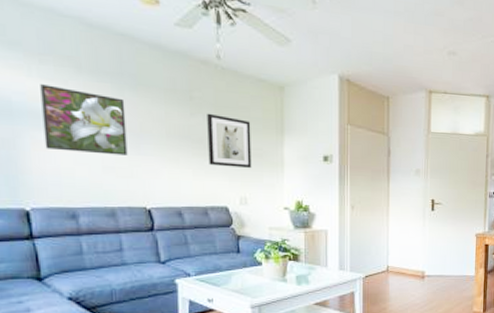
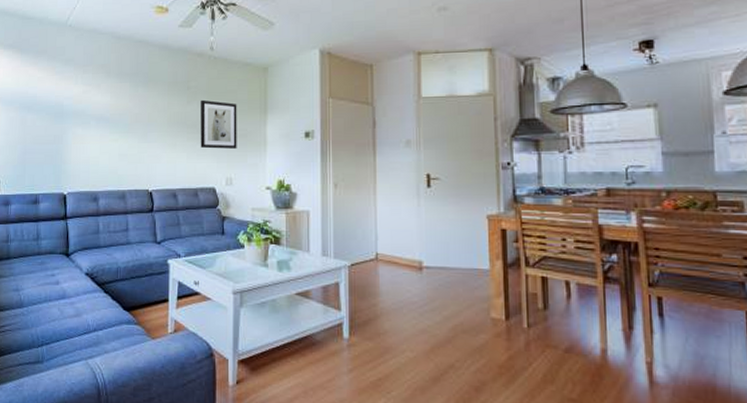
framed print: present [40,84,128,155] -> none [81,89,138,144]

